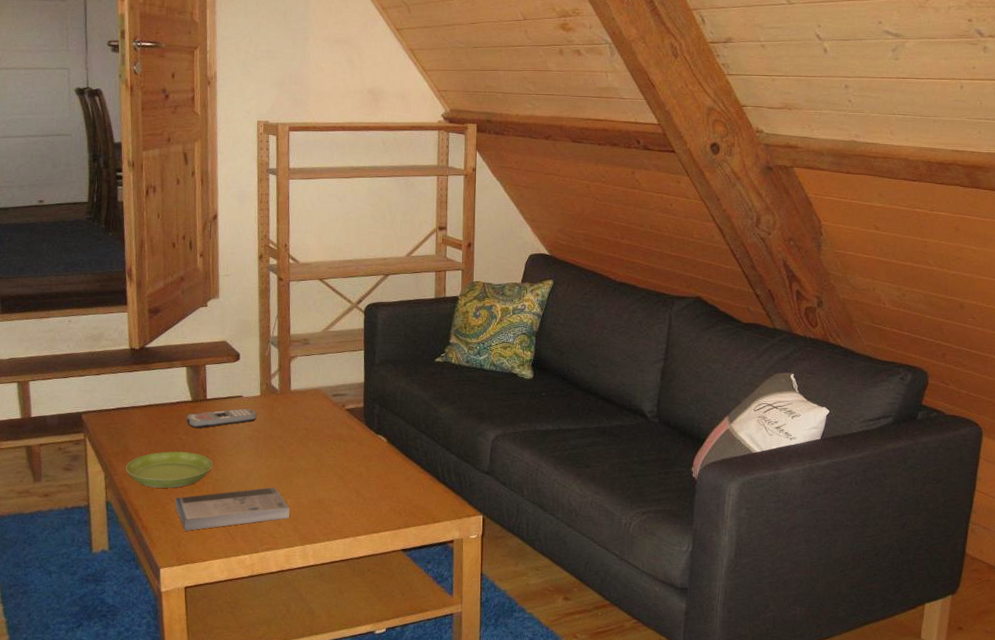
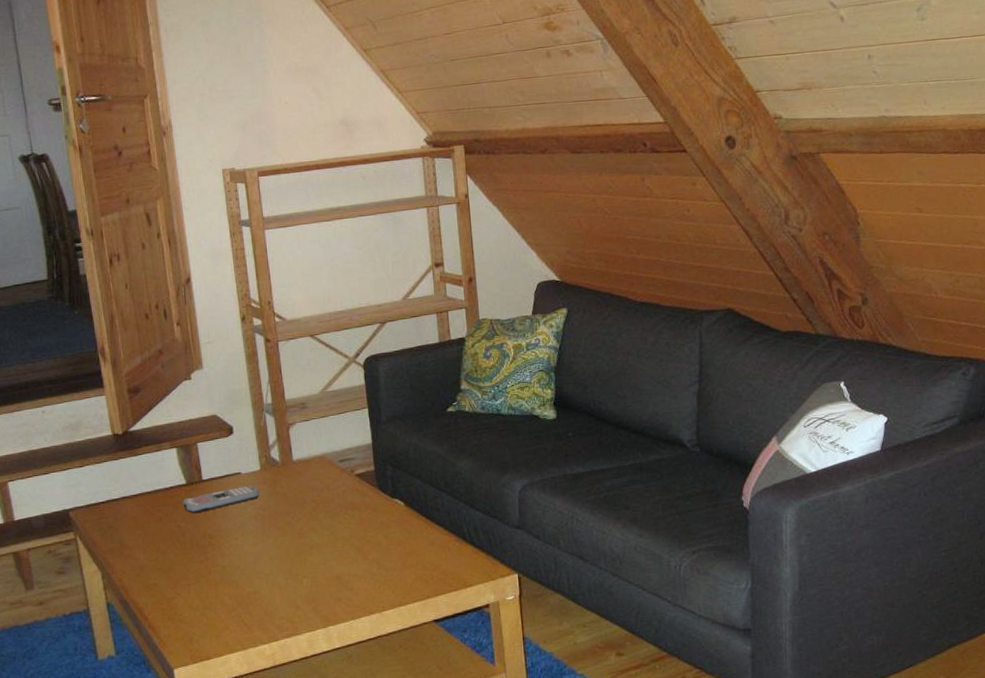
saucer: present [125,451,213,488] -> none [123,540,218,583]
book: present [175,487,290,531] -> none [180,568,307,626]

